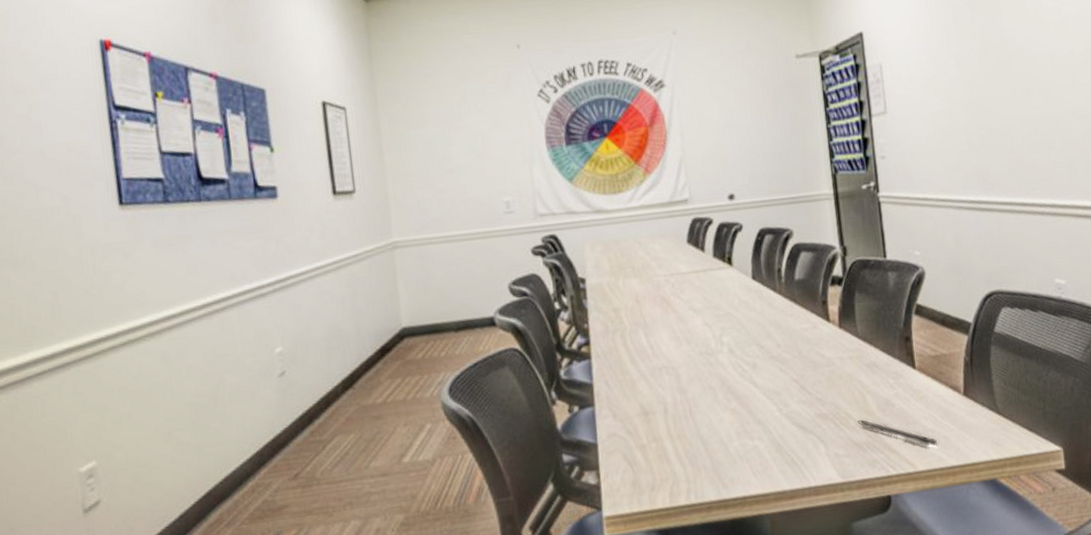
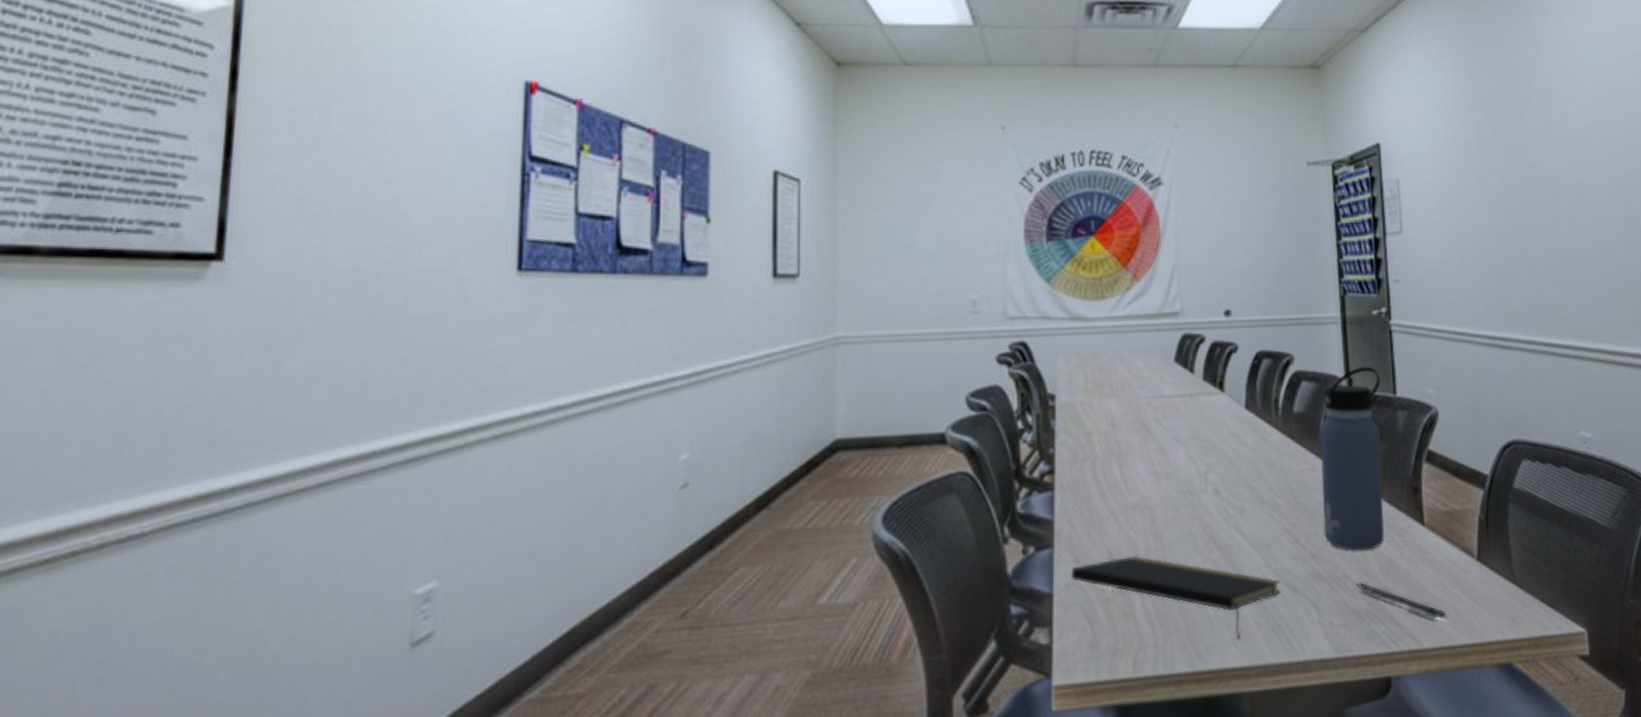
notepad: none [611,408,791,471] -> present [1071,555,1280,639]
water bottle: none [819,235,881,394] -> present [1319,366,1385,551]

